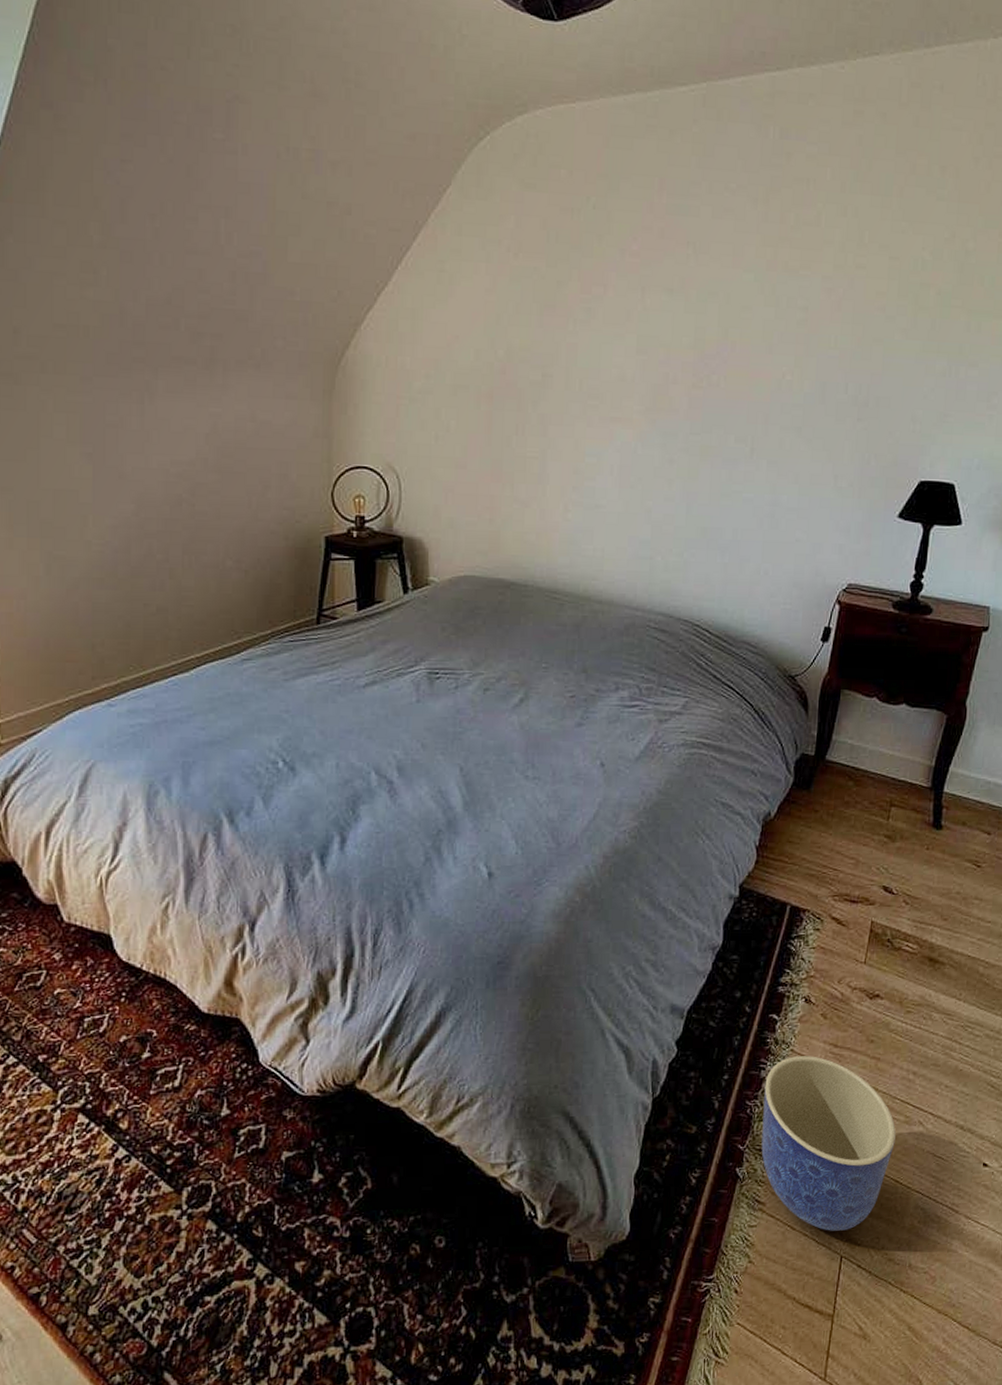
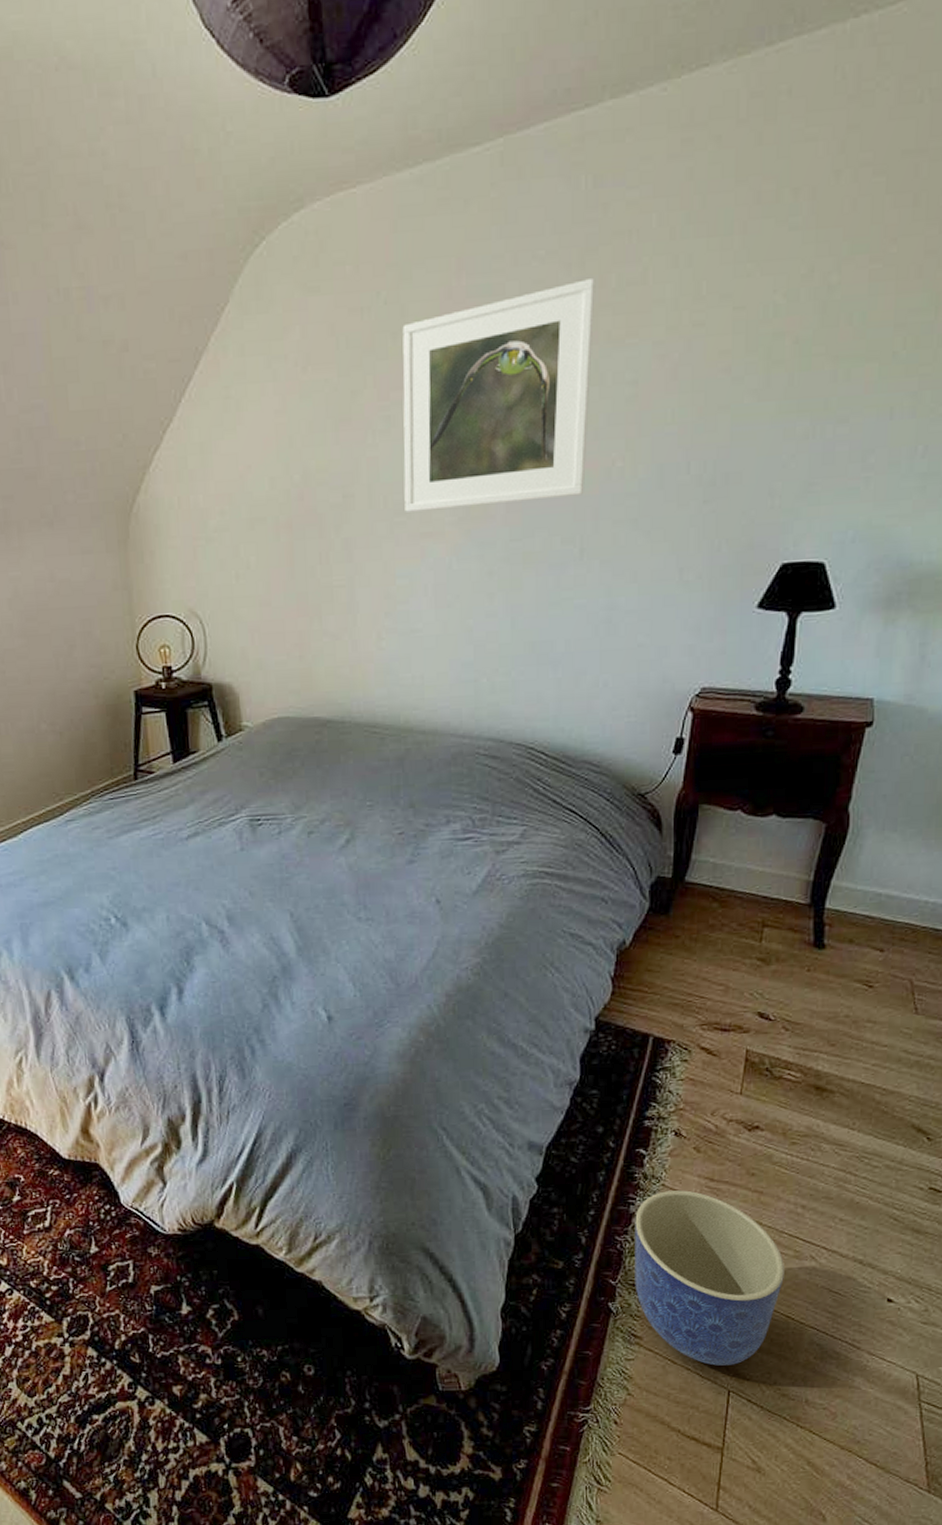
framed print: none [598,214,777,401] -> present [402,278,595,512]

